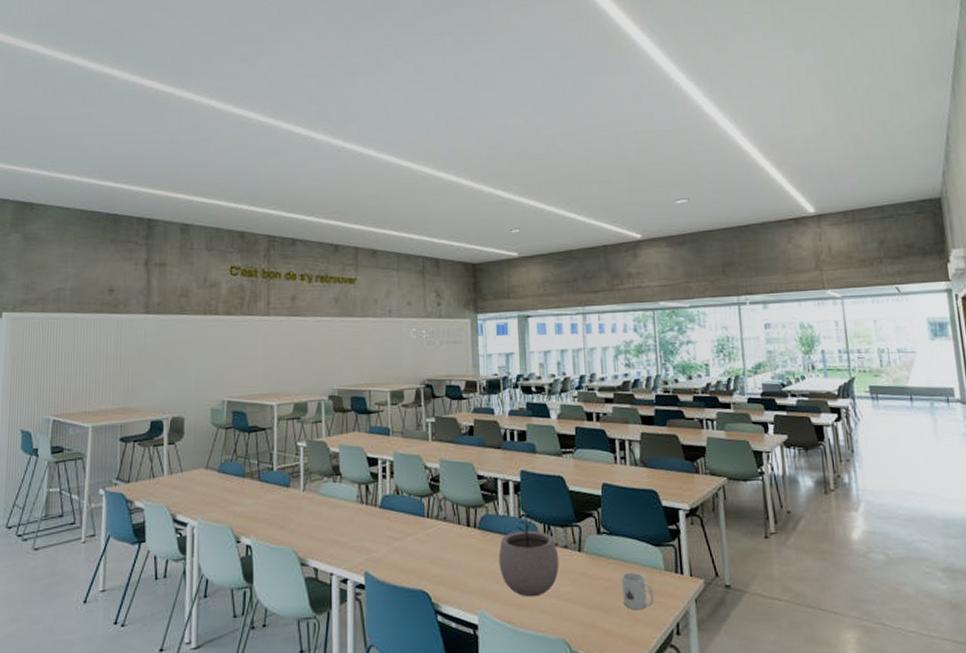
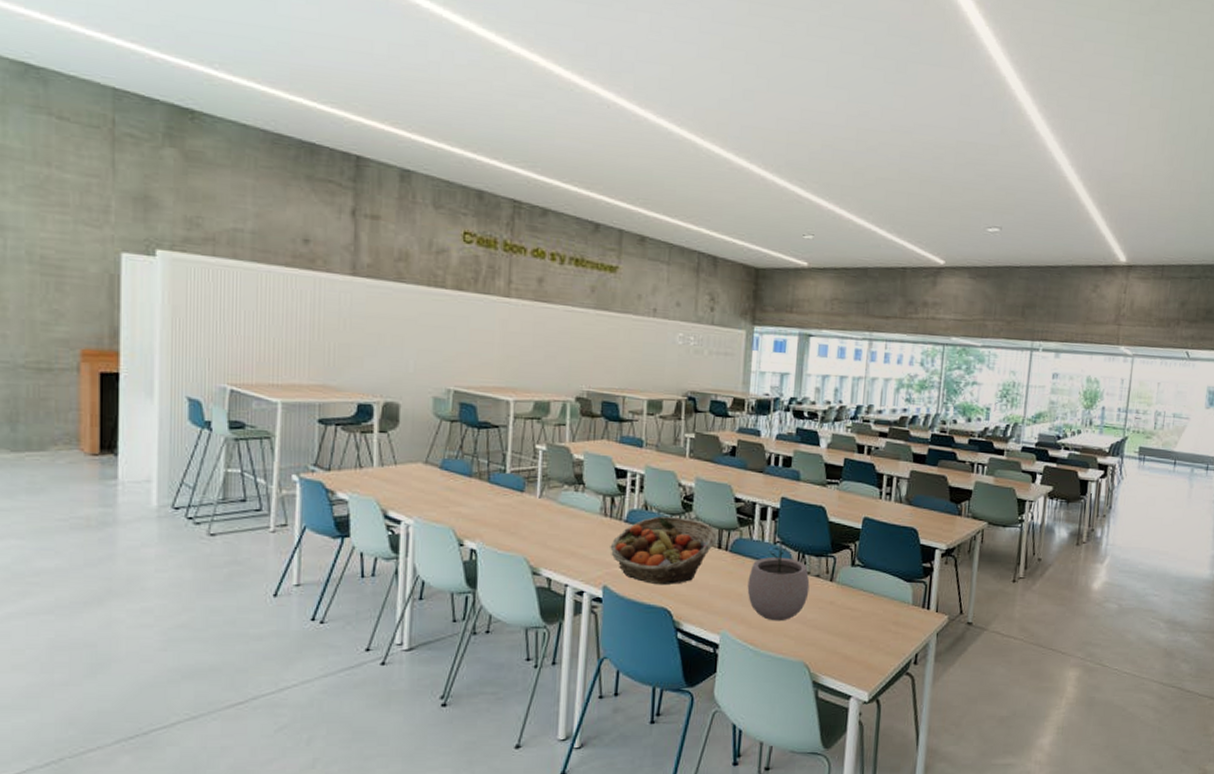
fruit basket: none [368,498,465,568] -> present [610,516,717,585]
mug: present [622,572,655,610] -> none [867,604,899,640]

